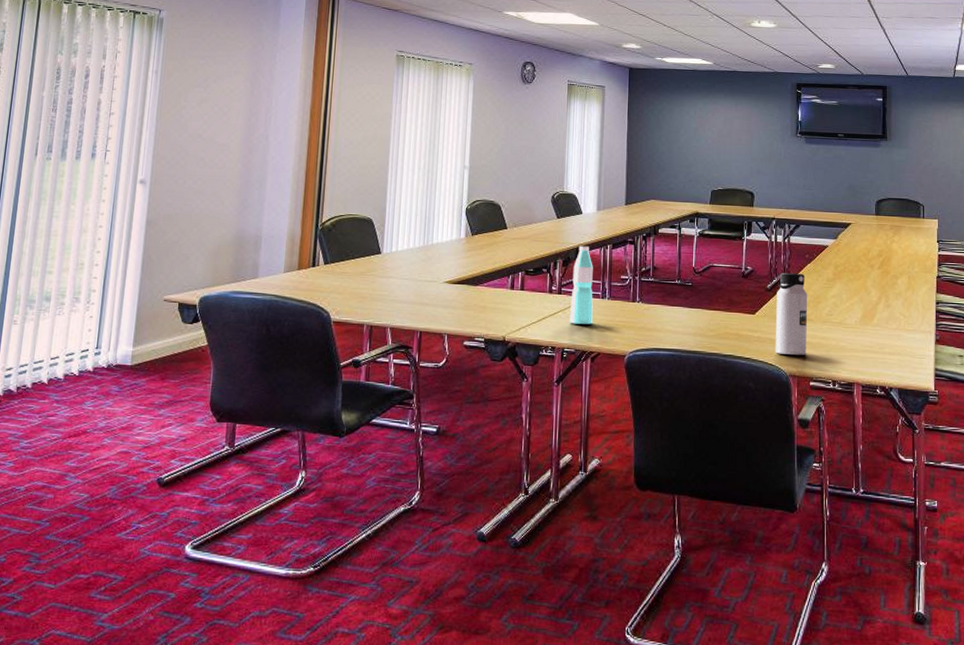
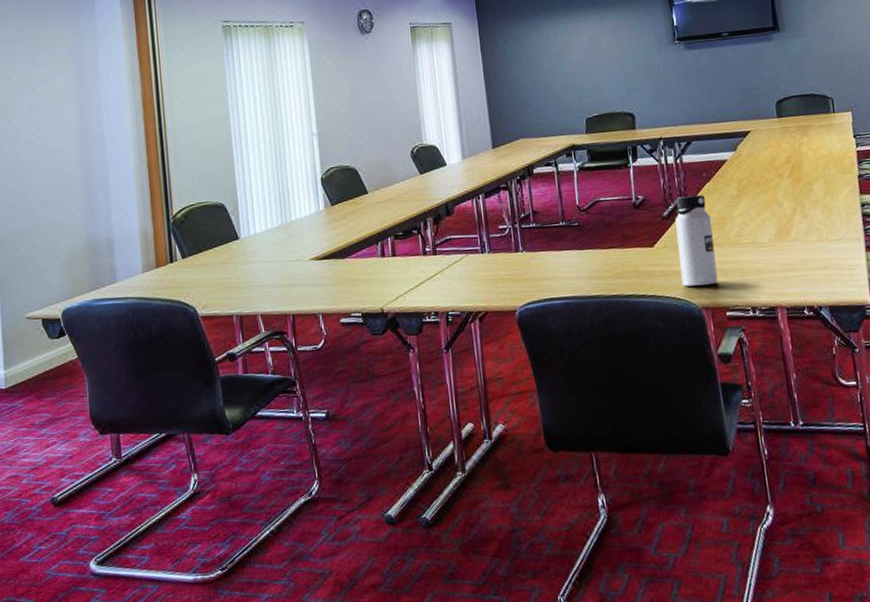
water bottle: present [570,246,593,325] -> none [445,199,475,285]

